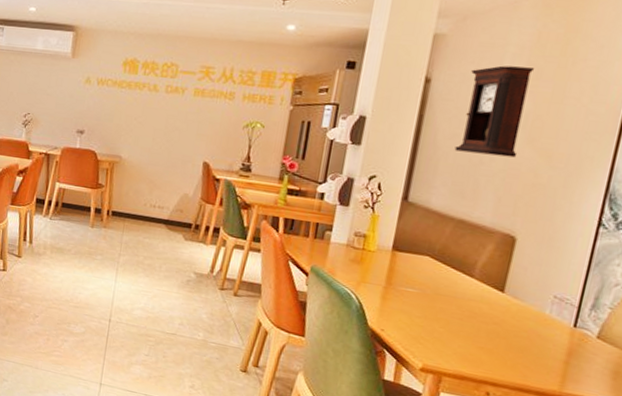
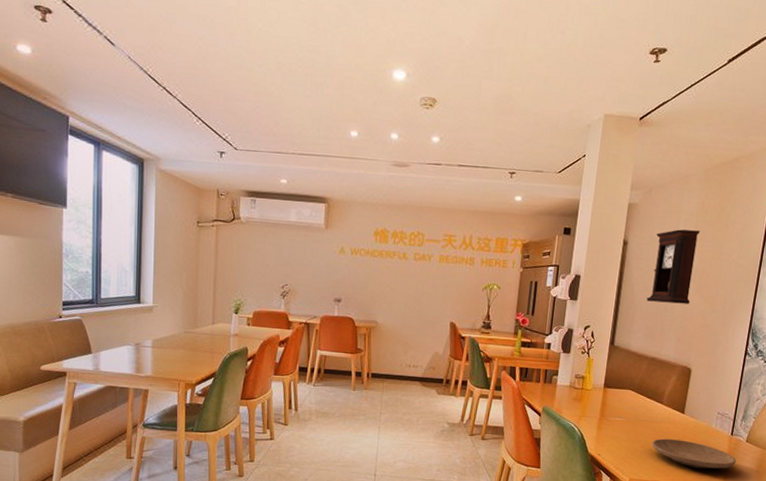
plate: none [455,320,581,369] -> present [651,438,737,469]

